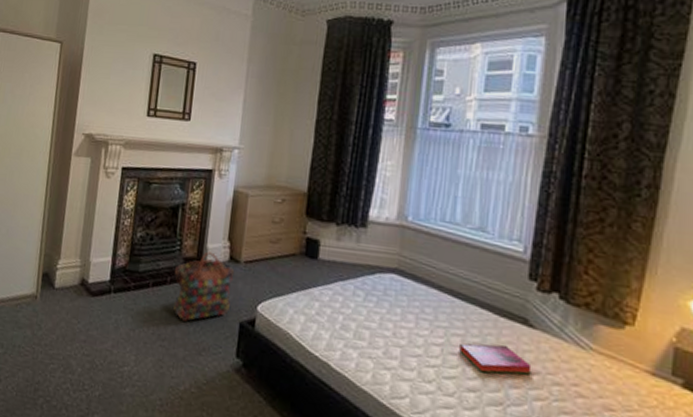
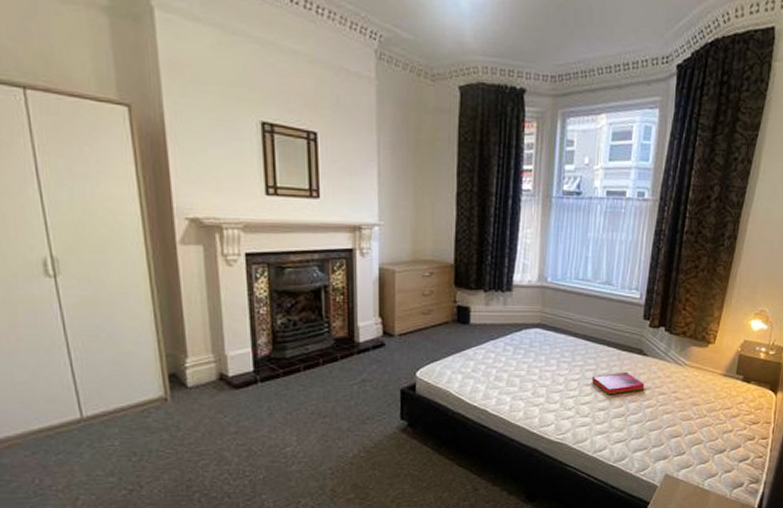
backpack: present [173,251,235,322] -> none [325,330,390,397]

